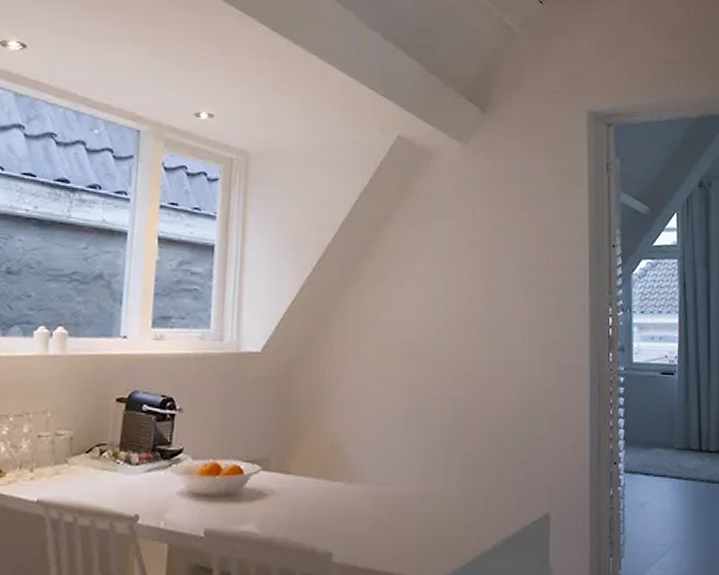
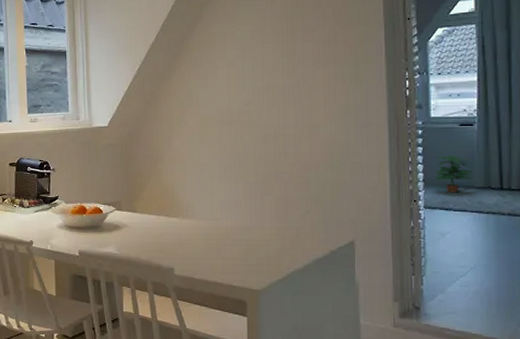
potted plant: none [636,408,674,454] -> present [435,155,474,193]

